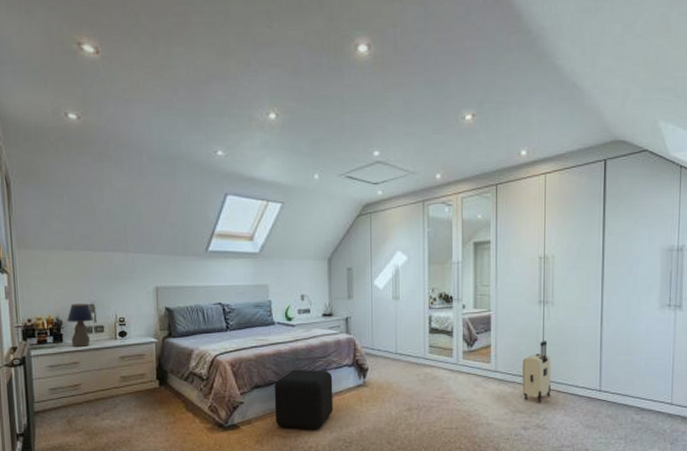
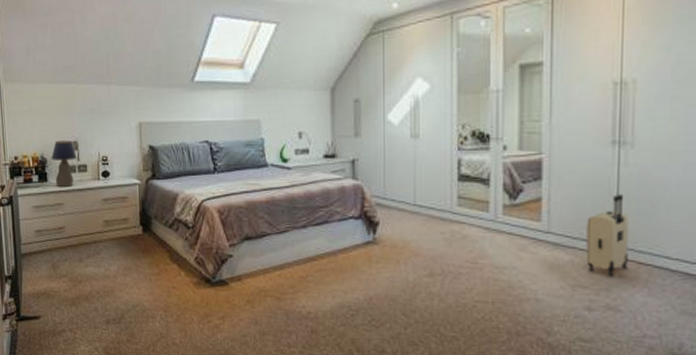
cube: present [274,369,333,430] -> none [267,220,336,293]

